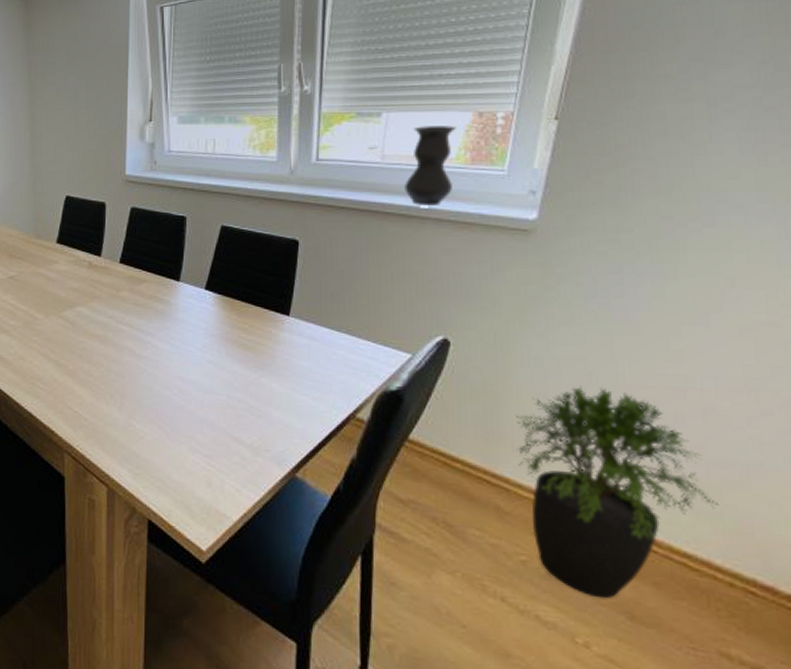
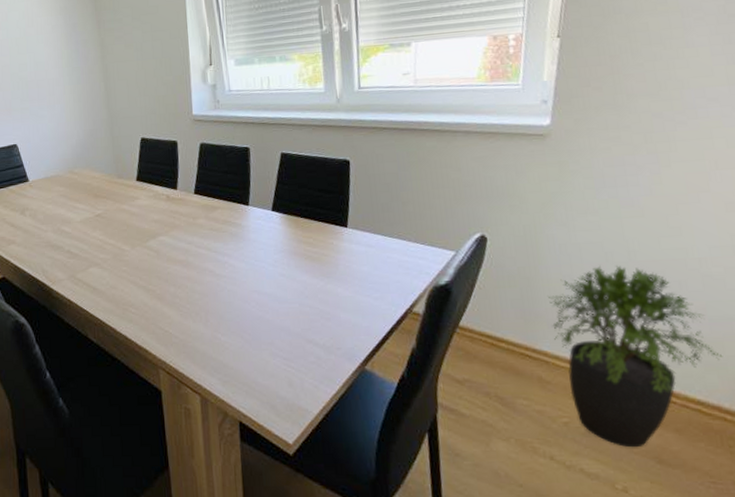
vase: present [404,126,456,206] -> none [436,49,477,121]

